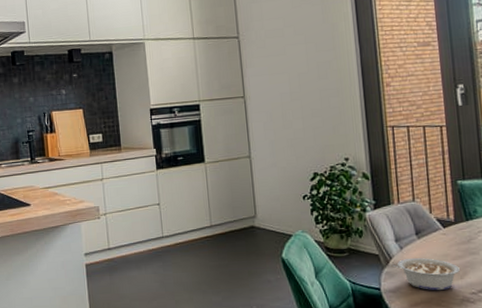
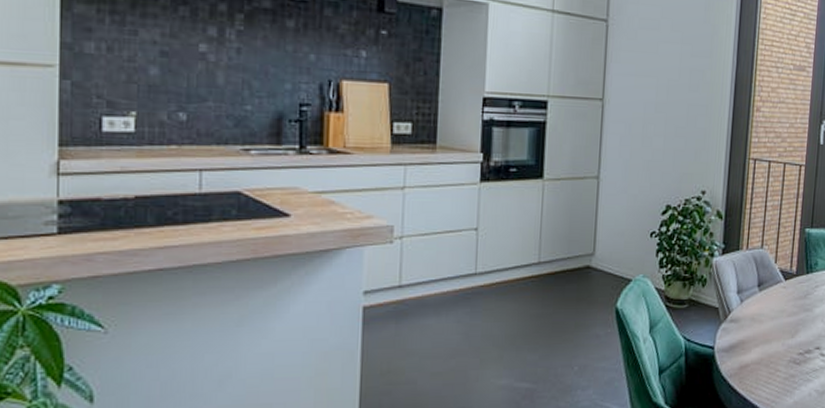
legume: present [392,258,460,291] -> none [730,313,792,351]

